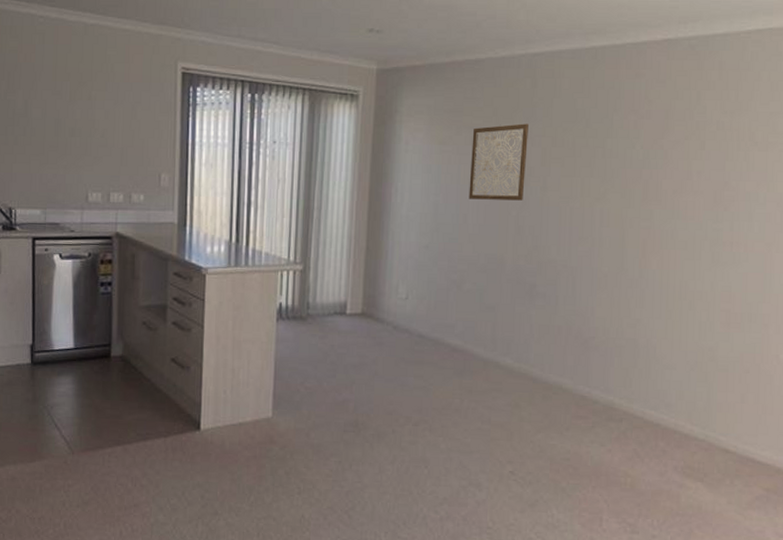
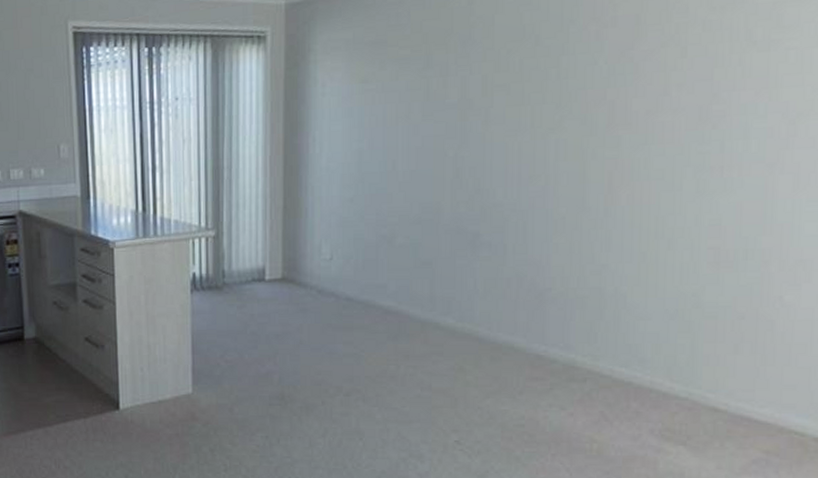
wall art: present [468,123,529,201] -> none [397,48,465,143]

